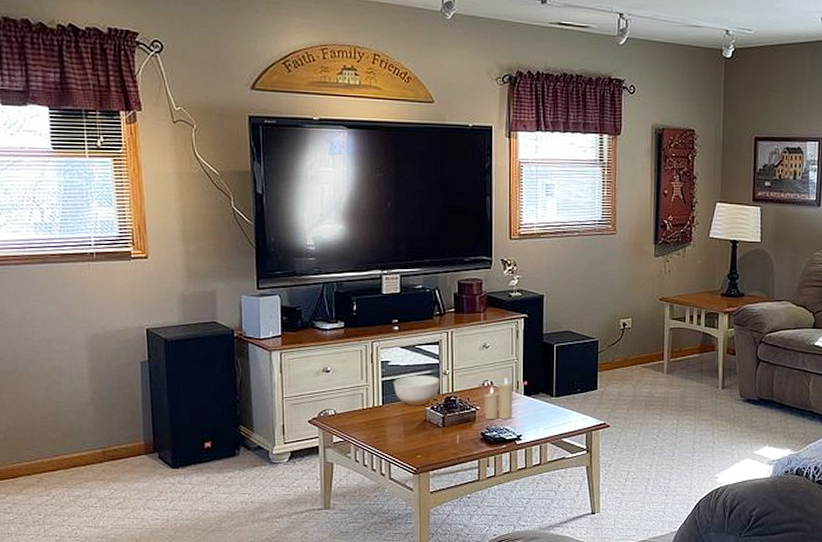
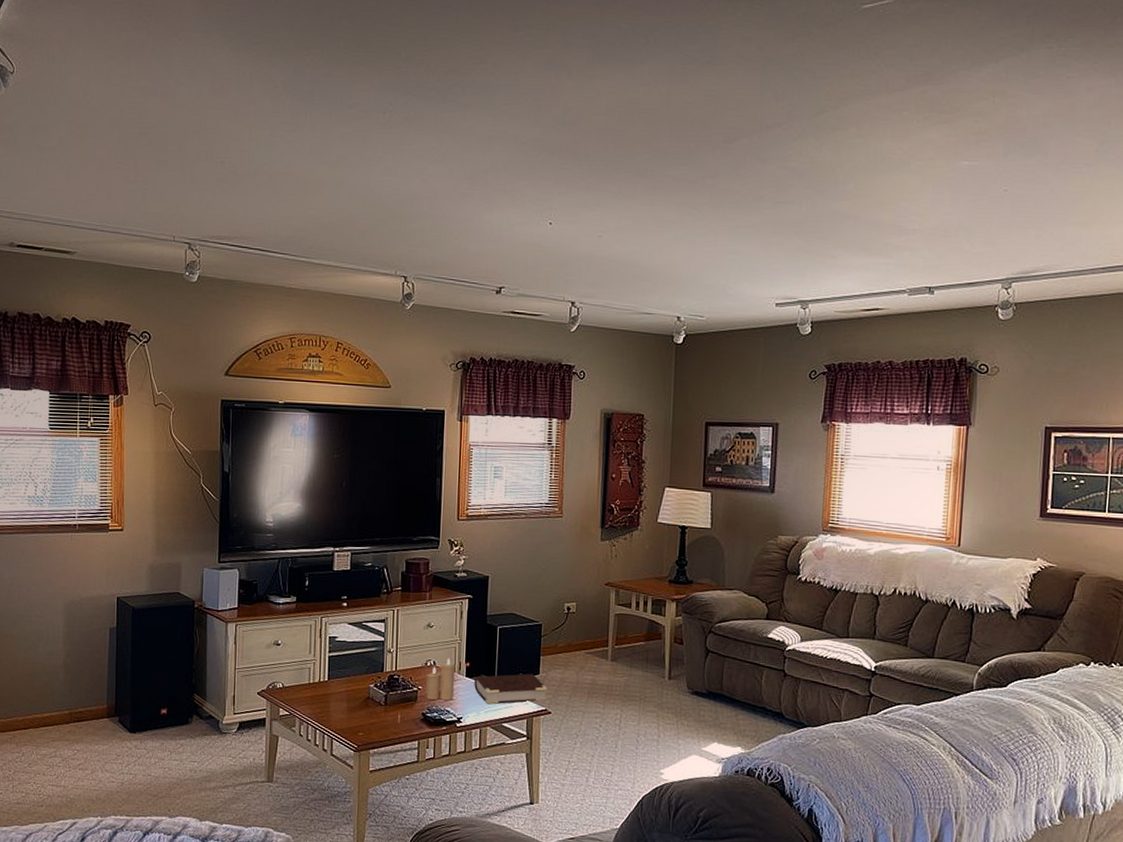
bowl: present [393,374,440,406] -> none [339,651,385,683]
book: none [533,389,606,421] -> present [474,674,548,705]

